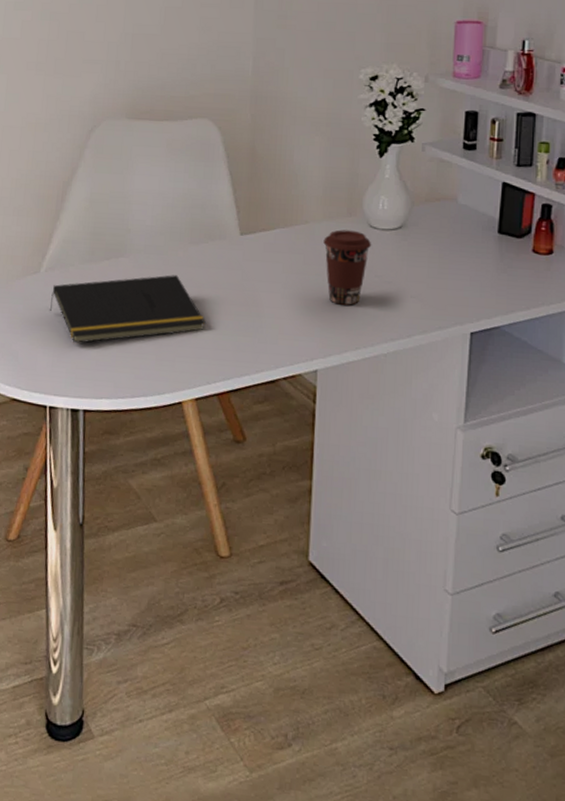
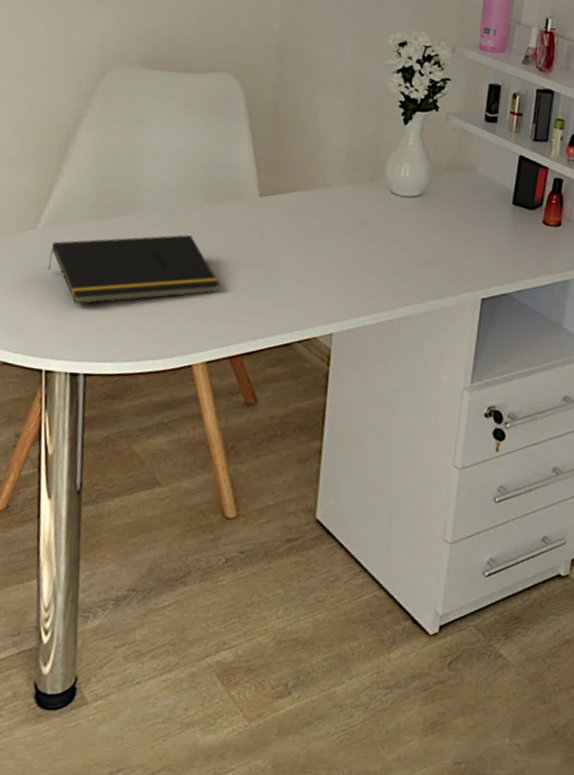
coffee cup: present [323,229,372,305] -> none [344,195,393,270]

